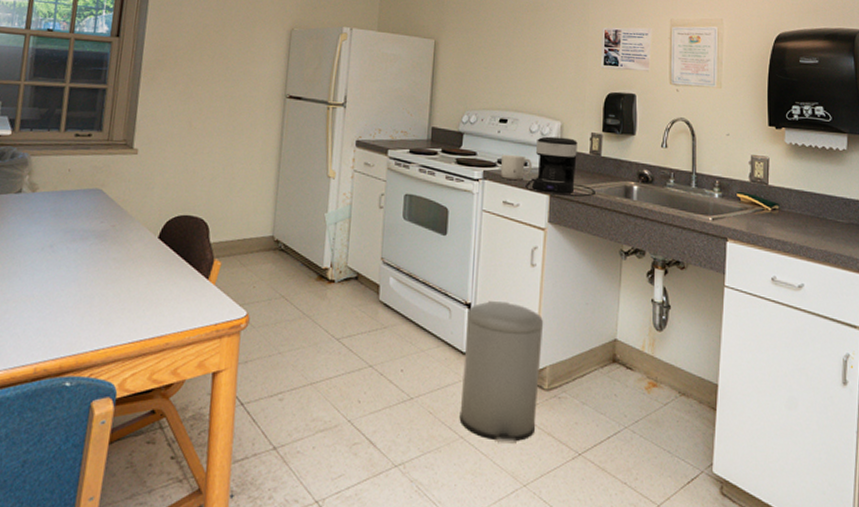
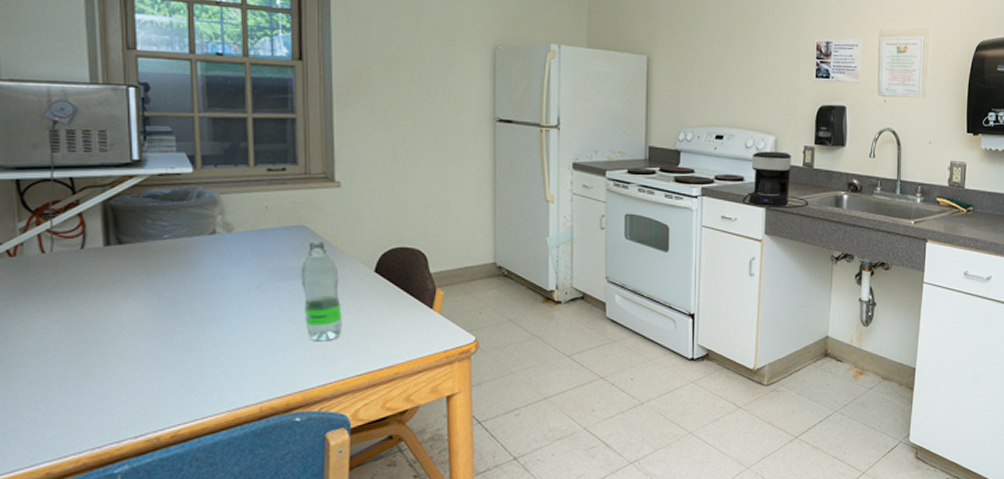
bottle: none [88,205,125,305] -> present [300,241,342,342]
pedal bin: present [459,301,544,444] -> none [687,310,763,434]
mug: present [501,154,532,180] -> none [719,170,748,195]

